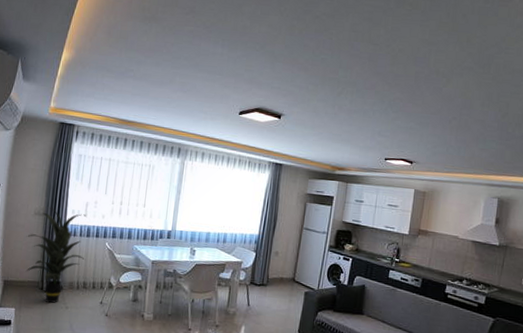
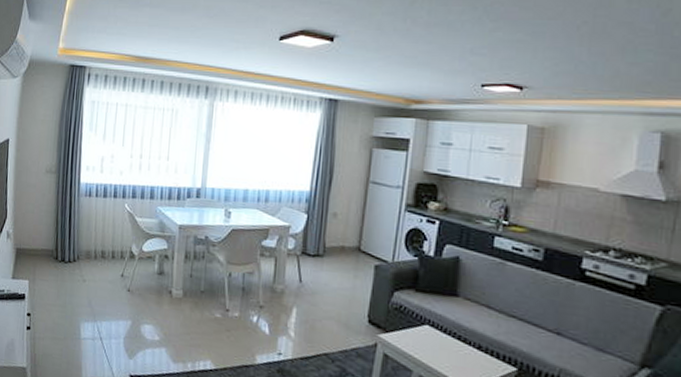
indoor plant: present [26,208,87,303] -> none [39,165,102,275]

